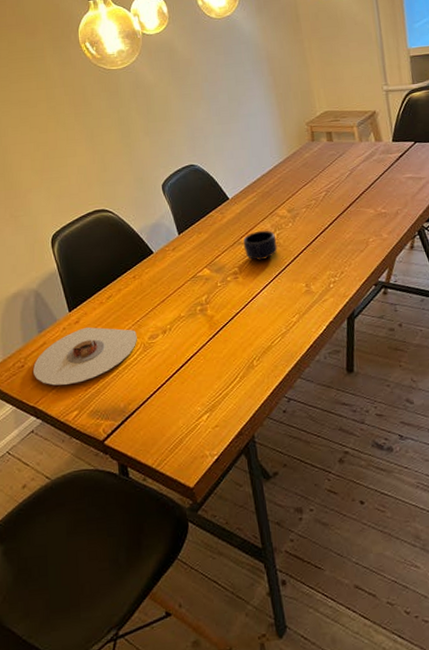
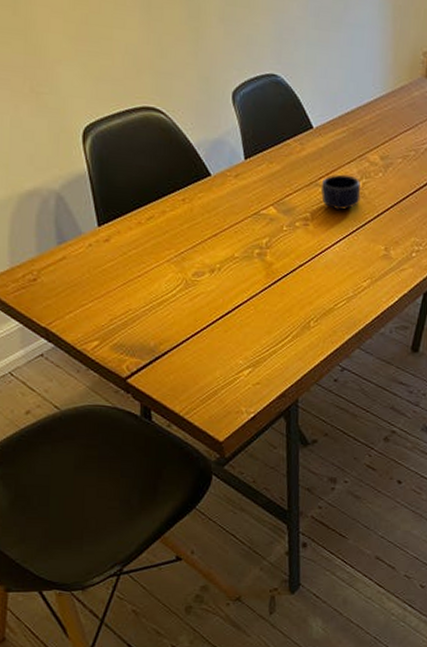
plate: present [33,327,137,386] -> none [48,248,179,311]

